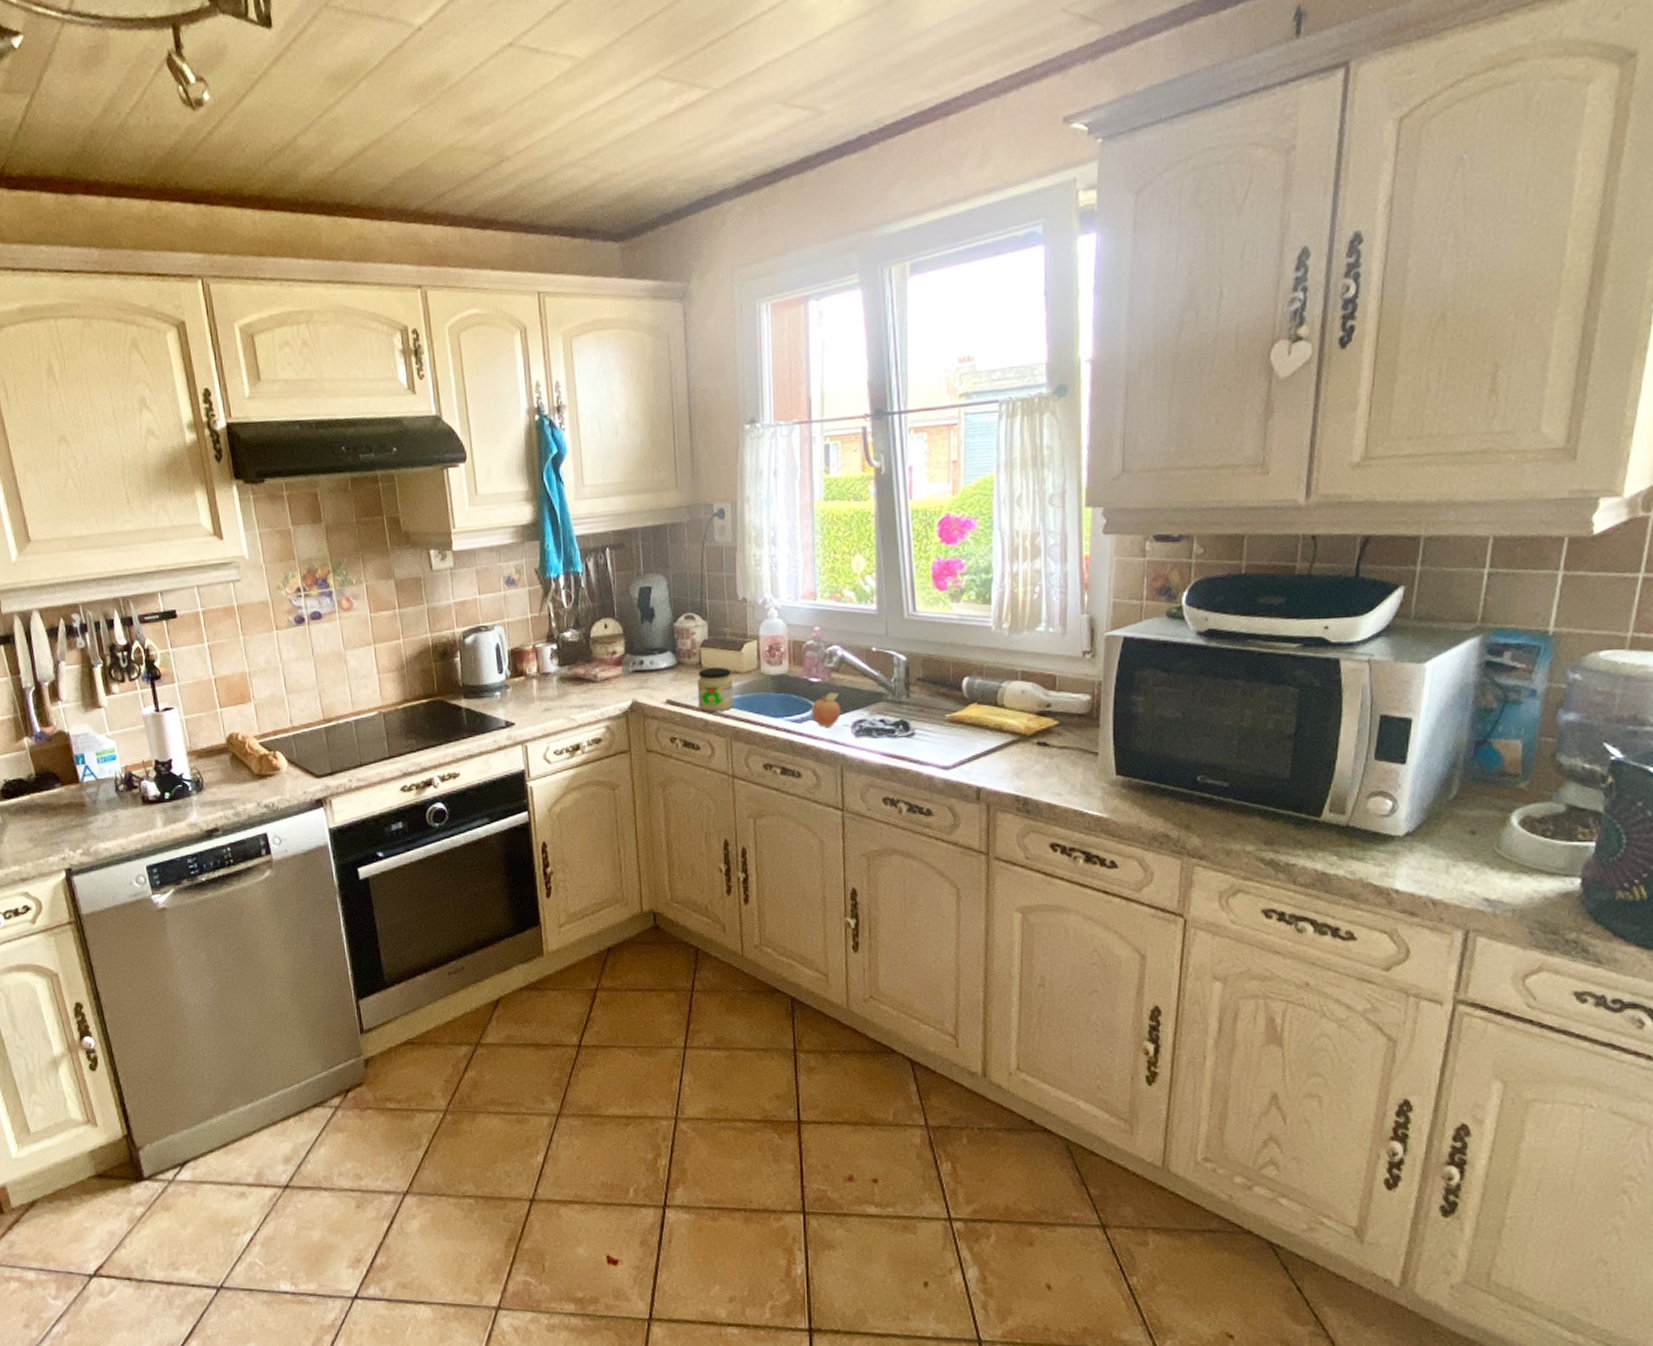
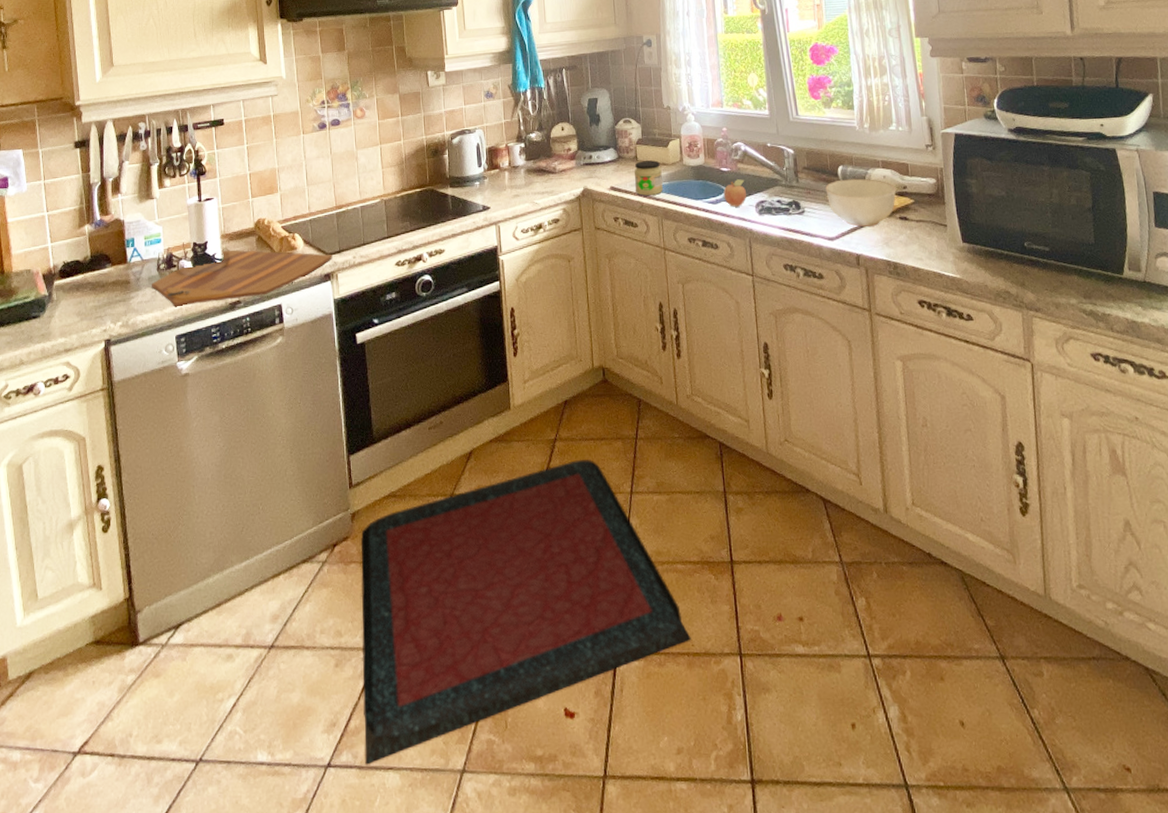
cutting board: none [111,769,324,834] -> present [152,250,332,307]
doormat: none [377,1012,749,1297] -> present [361,460,691,764]
bowl: none [944,693,1037,754] -> present [825,178,897,227]

